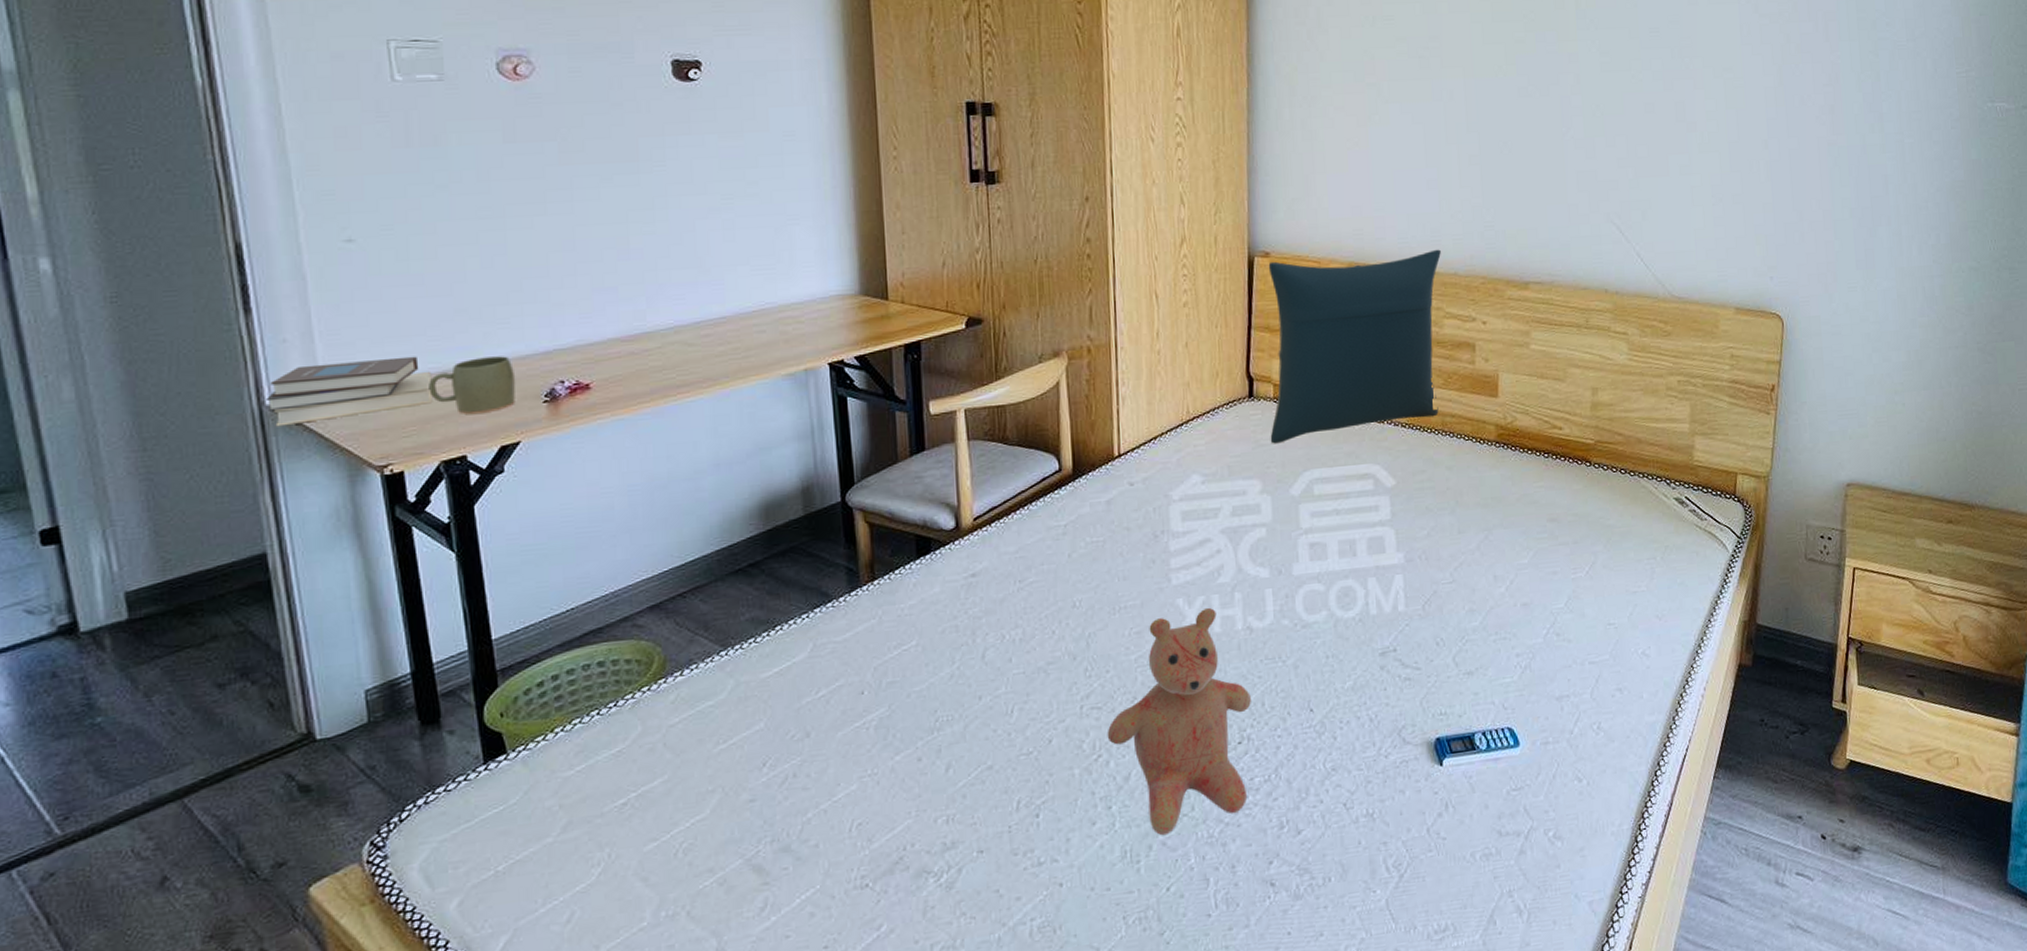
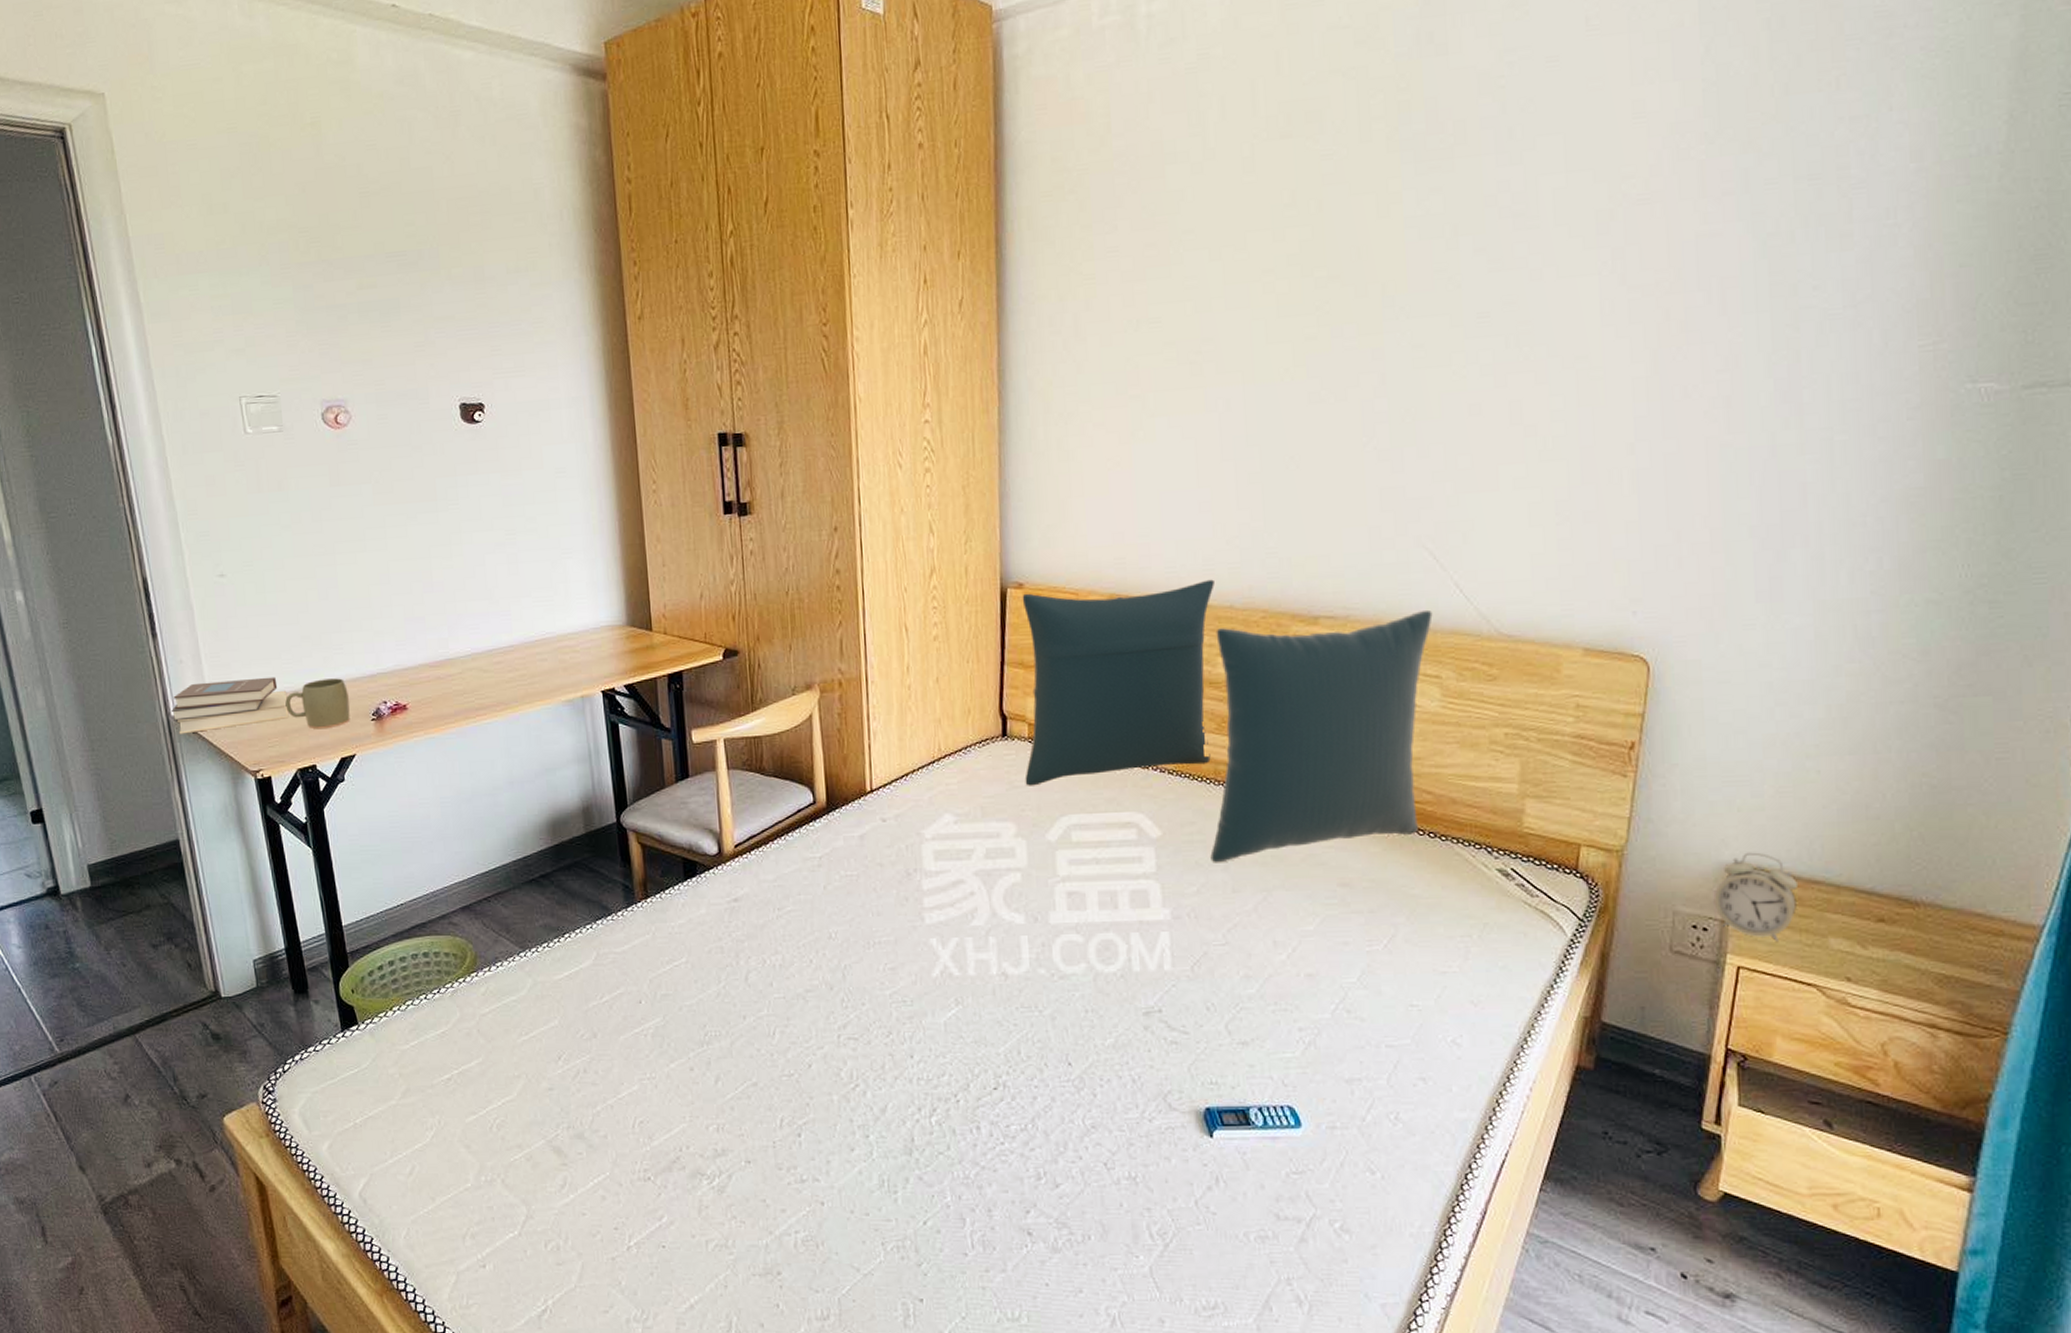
stuffed animal: present [1107,607,1252,836] -> none [863,949,1008,1170]
pillow: none [1439,276,1620,506] -> present [1210,609,1433,862]
alarm clock: none [1834,472,1893,545] -> present [1713,852,1797,941]

